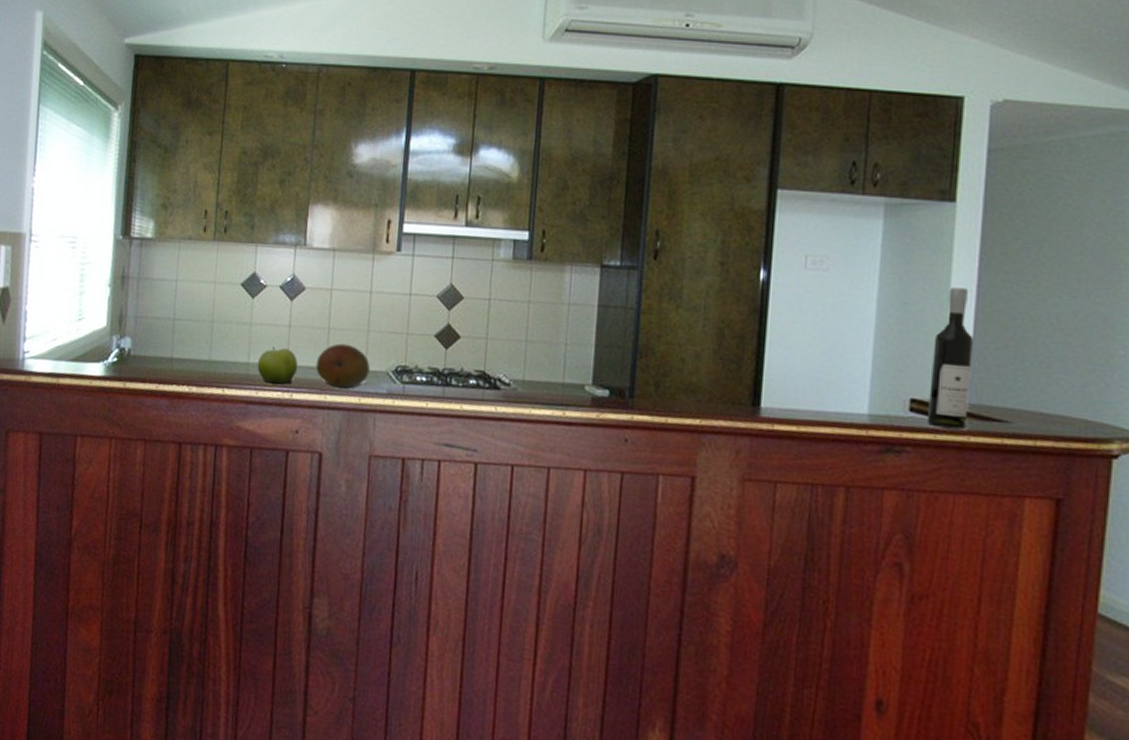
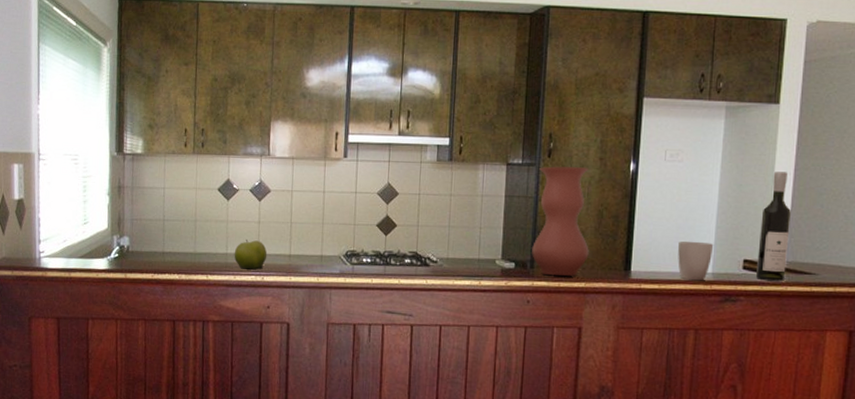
fruit: present [315,343,370,389] -> none [281,234,325,271]
vase: none [631,271,706,410] -> present [532,166,589,277]
mug: none [822,371,871,424] -> present [678,241,714,281]

